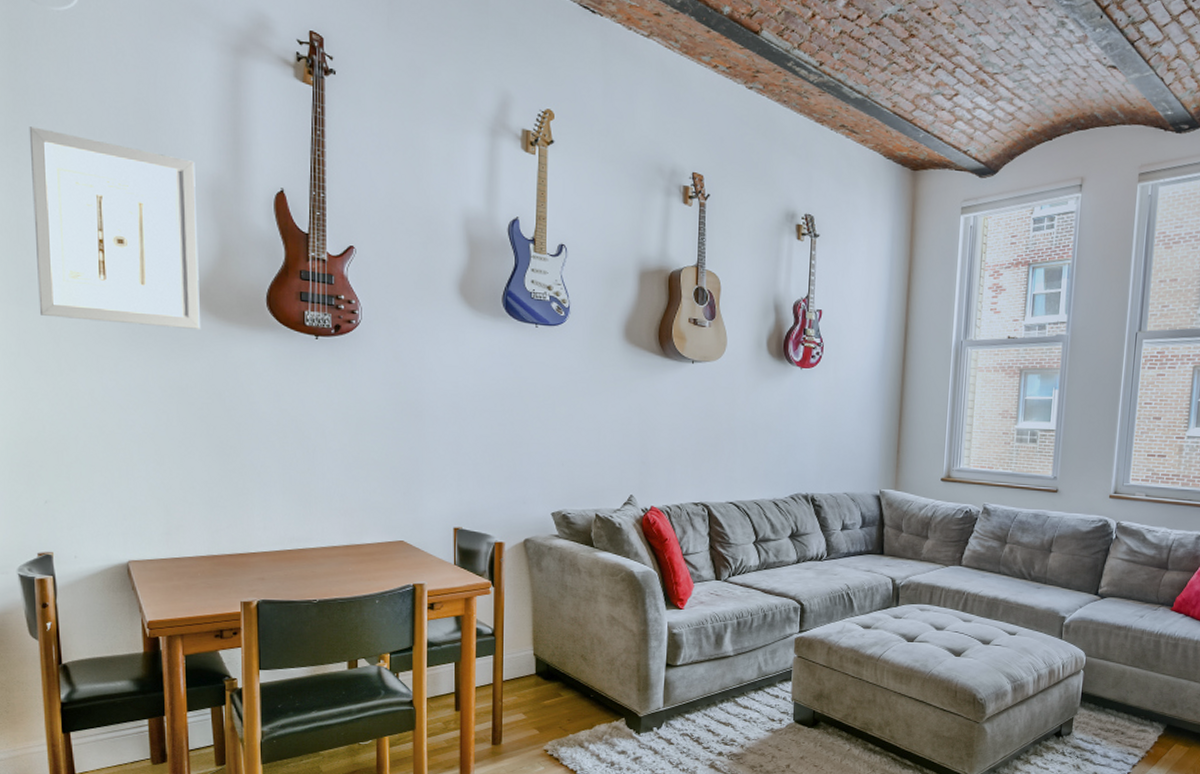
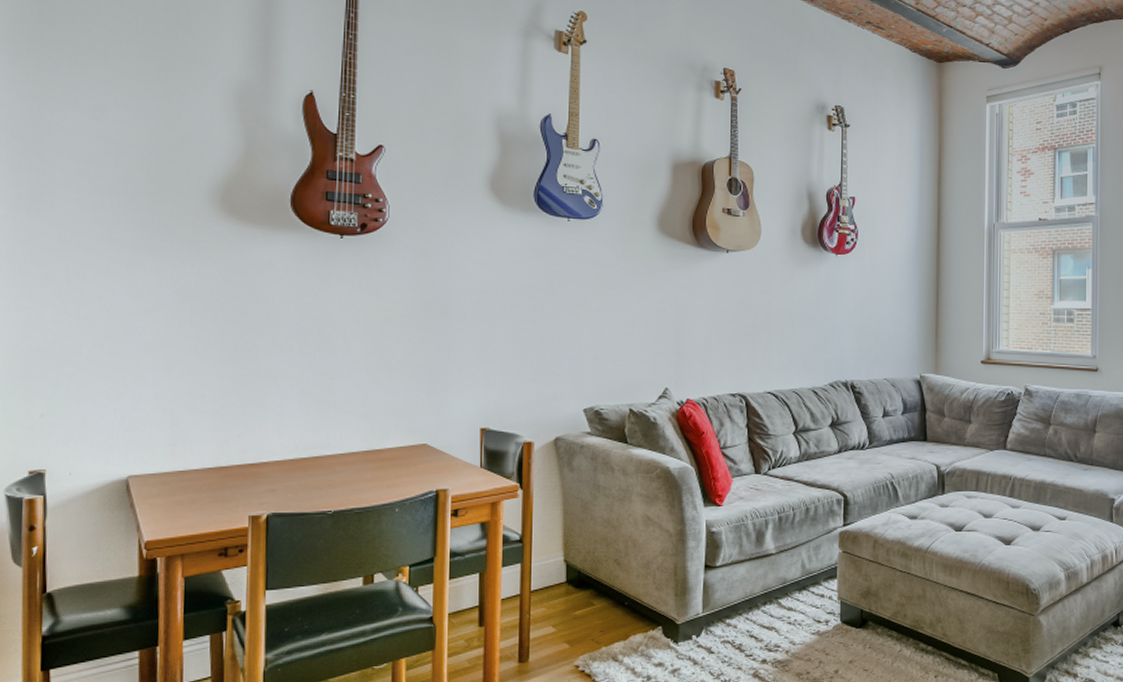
wall art: present [29,127,201,329] -> none [50,35,223,231]

